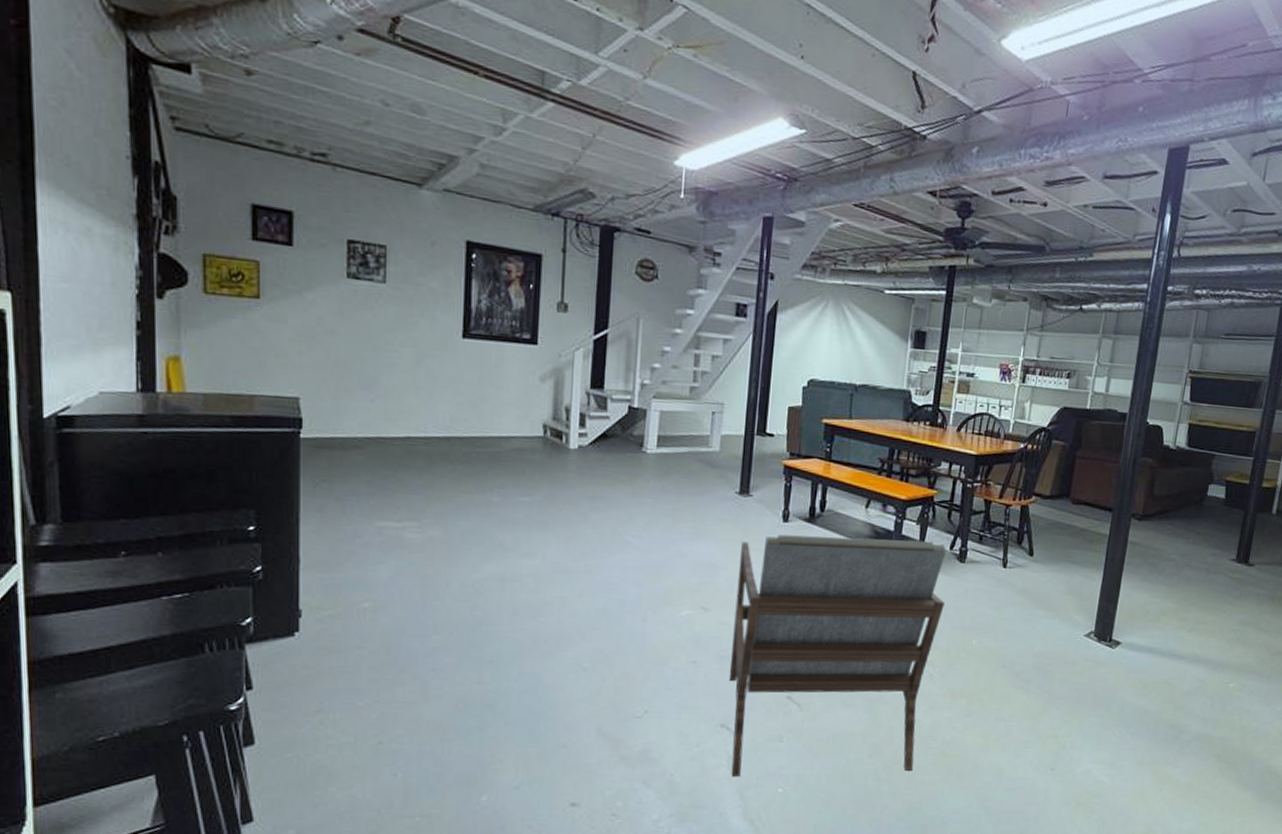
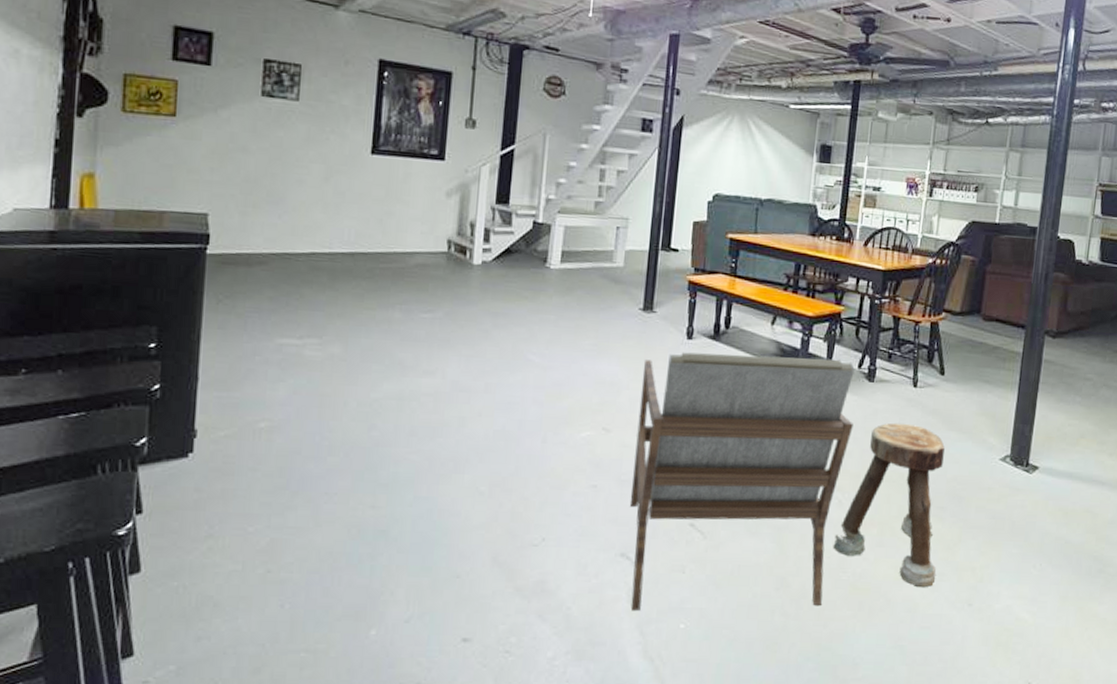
stool: none [923,601,1032,754] -> present [833,422,945,588]

